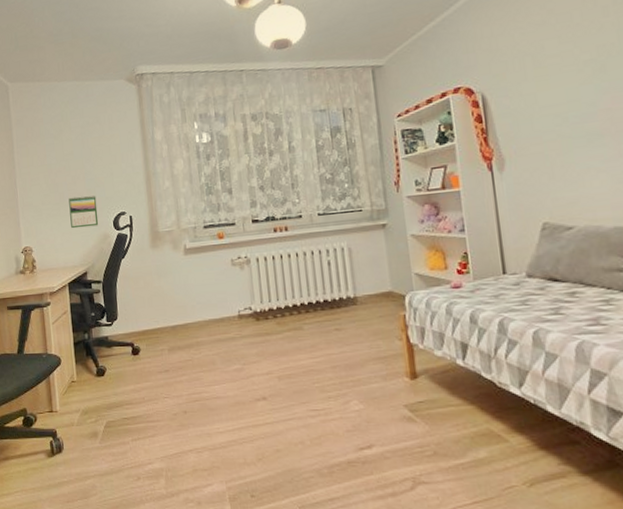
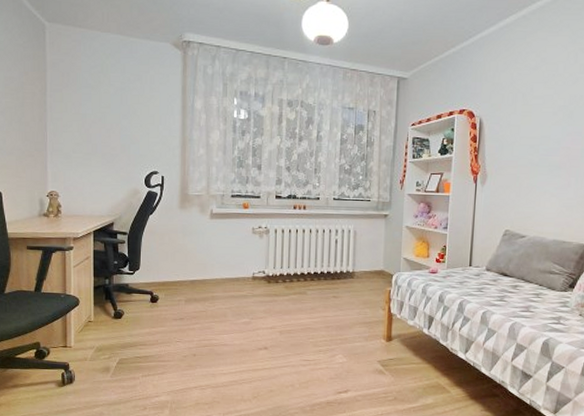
calendar: present [68,195,99,229] -> none [101,150,130,181]

